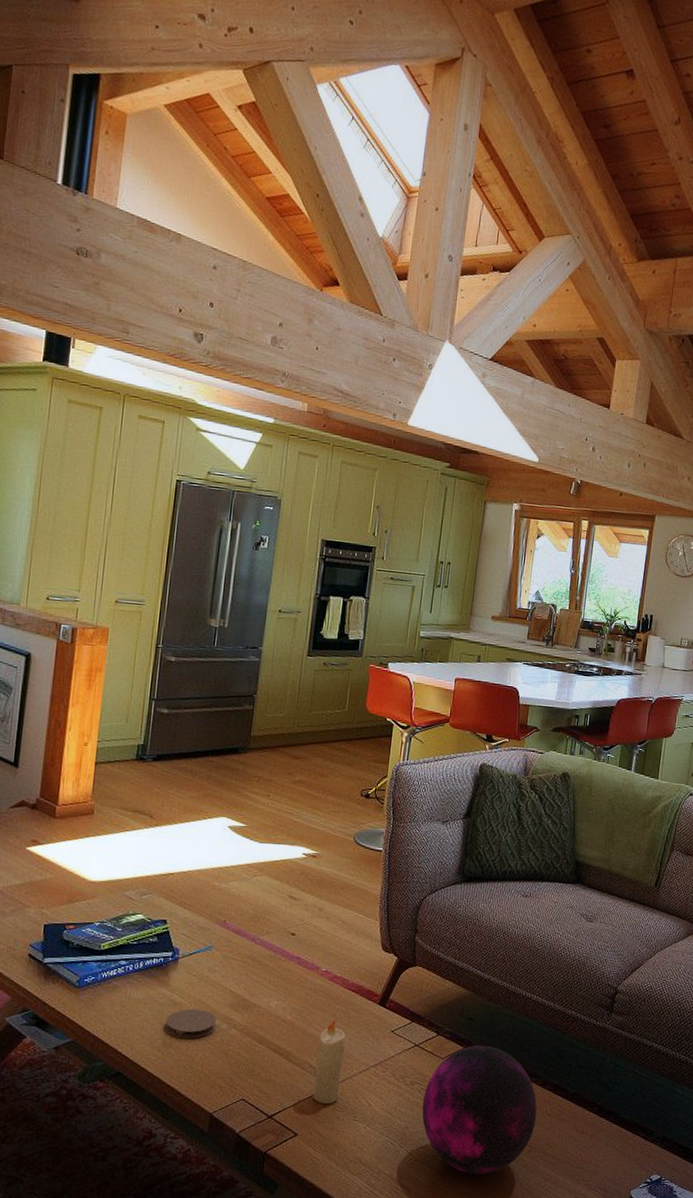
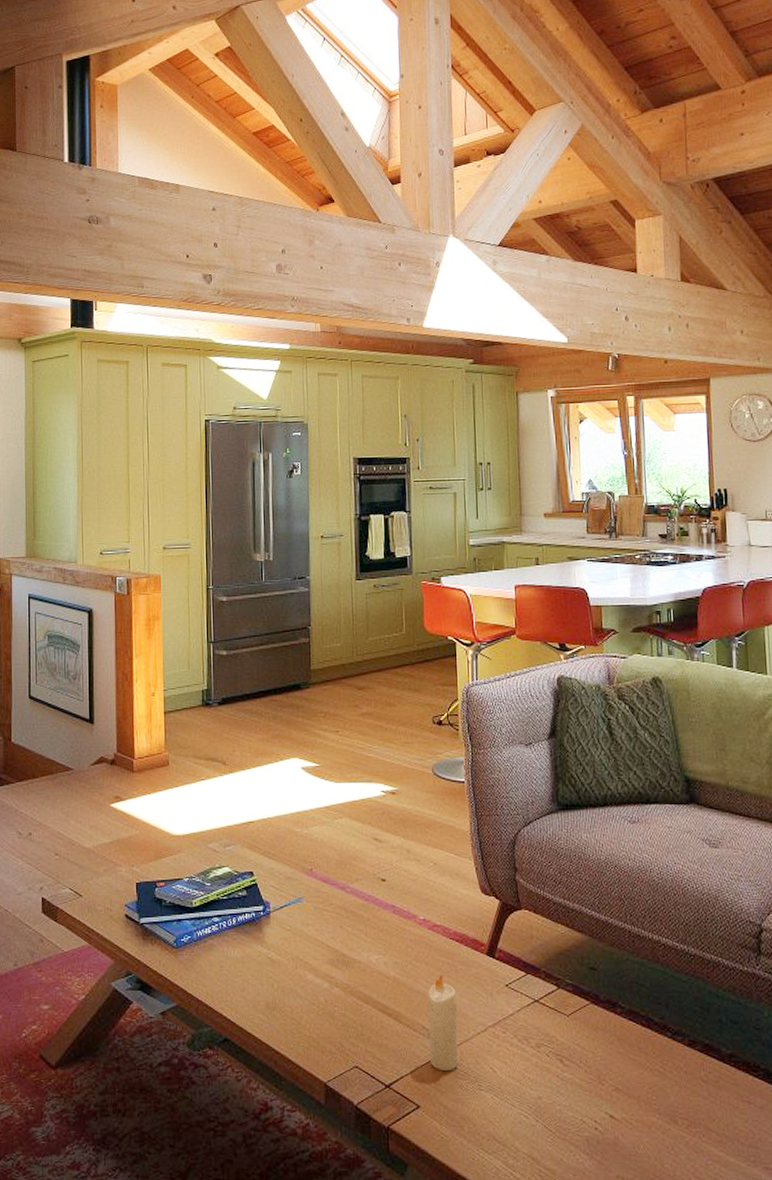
coaster: present [165,1009,217,1039] -> none [266,967,318,1000]
decorative orb: present [422,1045,538,1174] -> none [553,999,690,1154]

